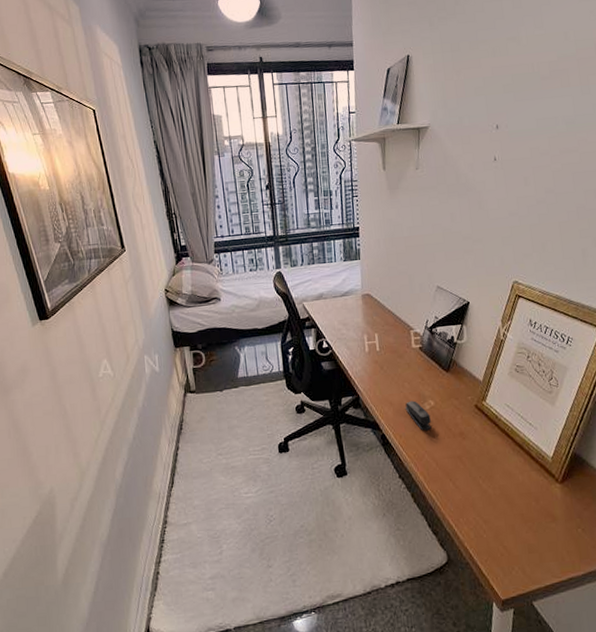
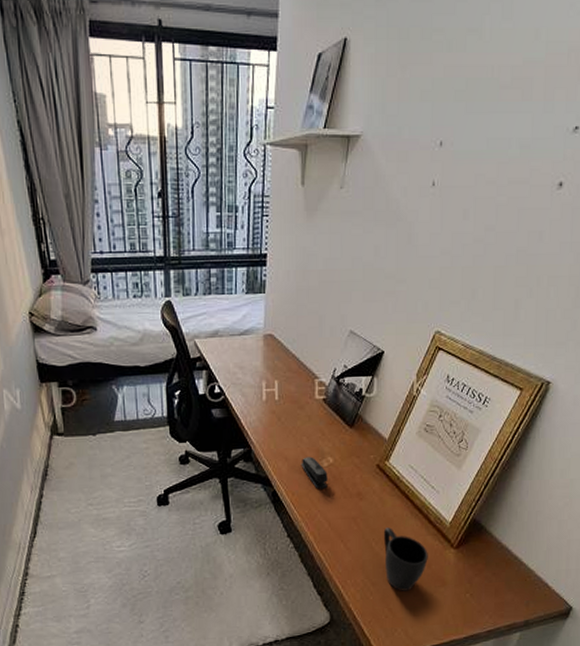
mug: none [488,465,536,528] -> present [383,527,428,591]

